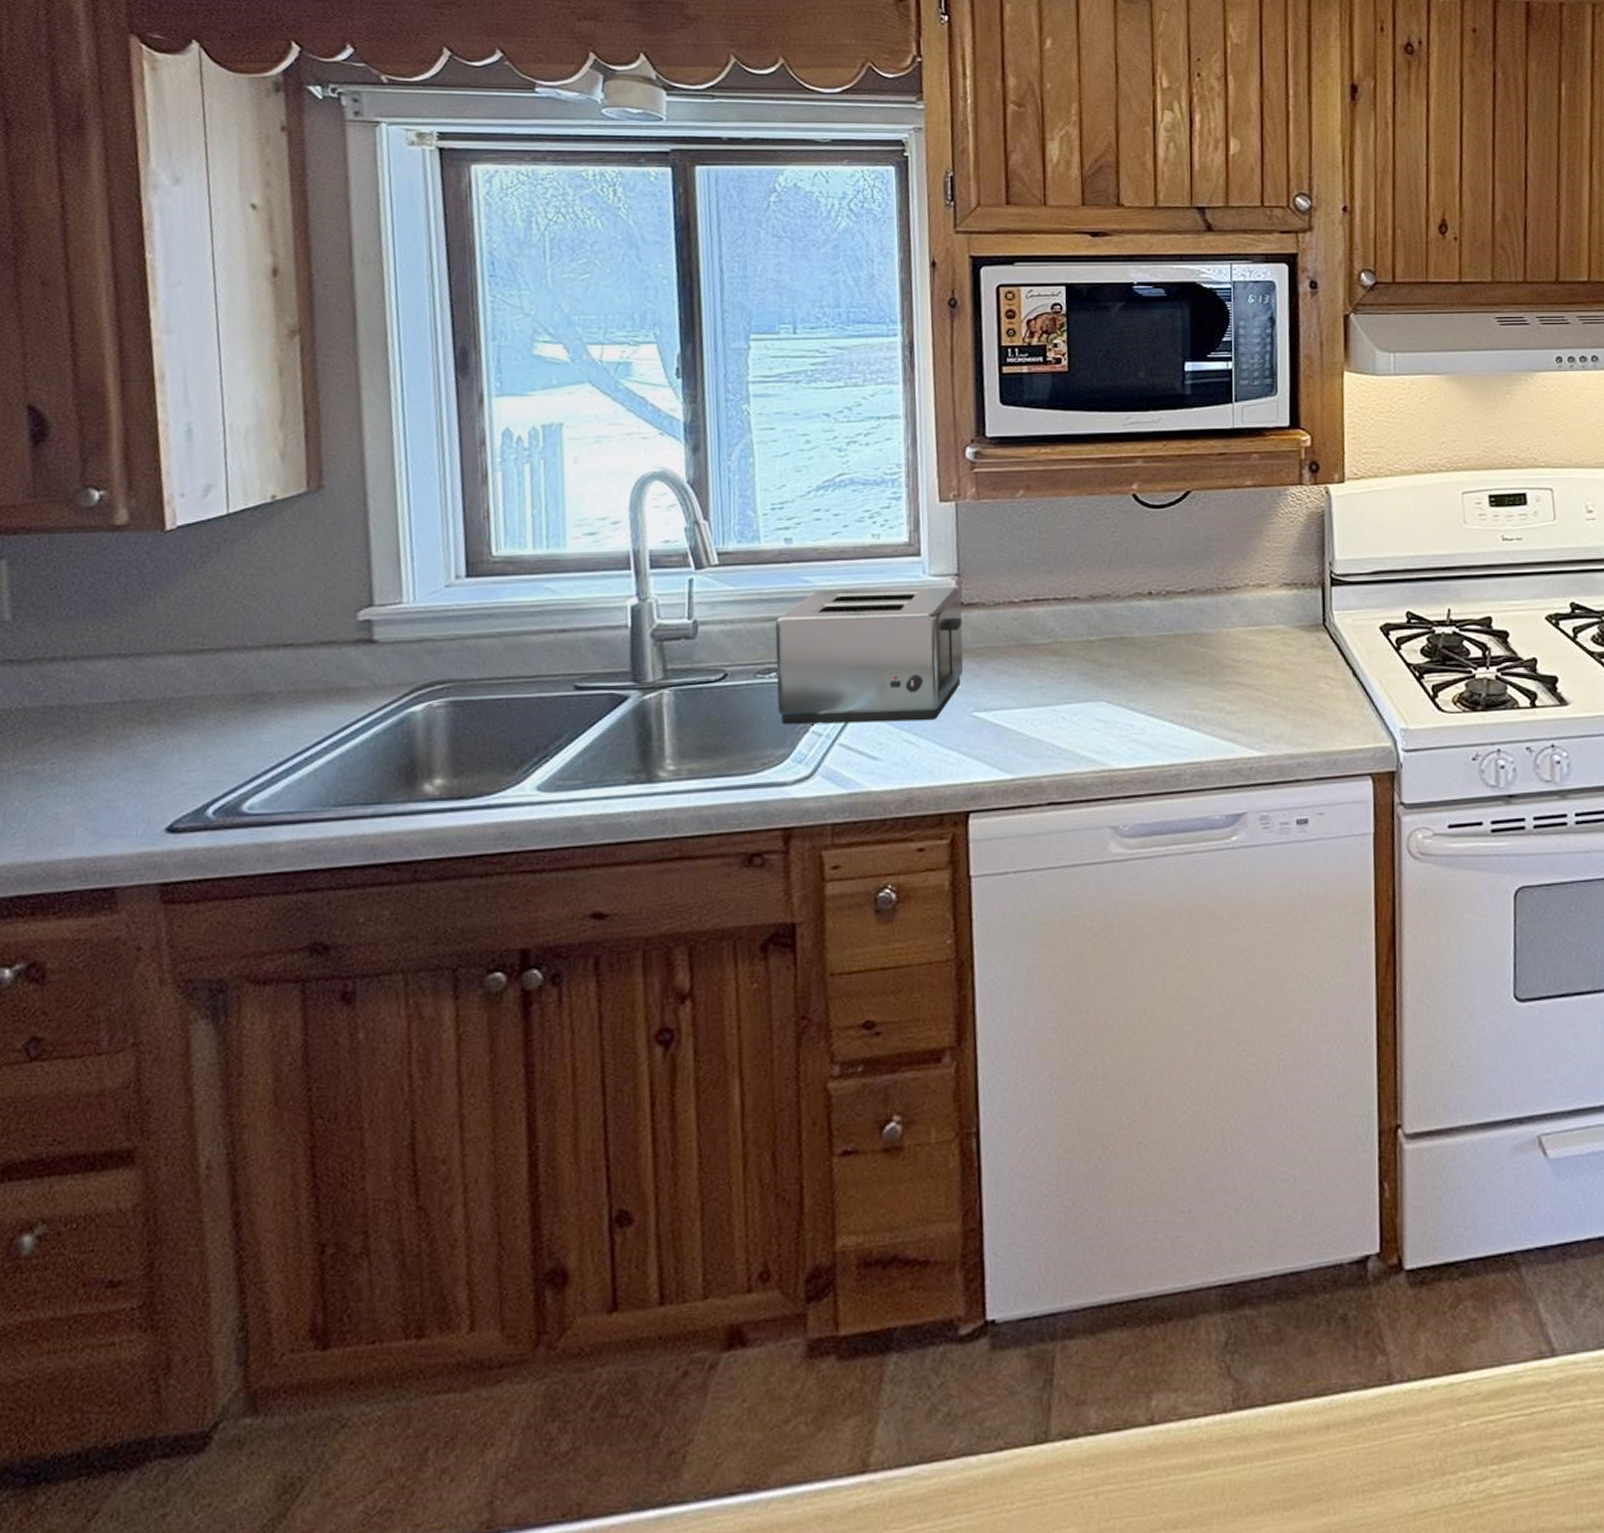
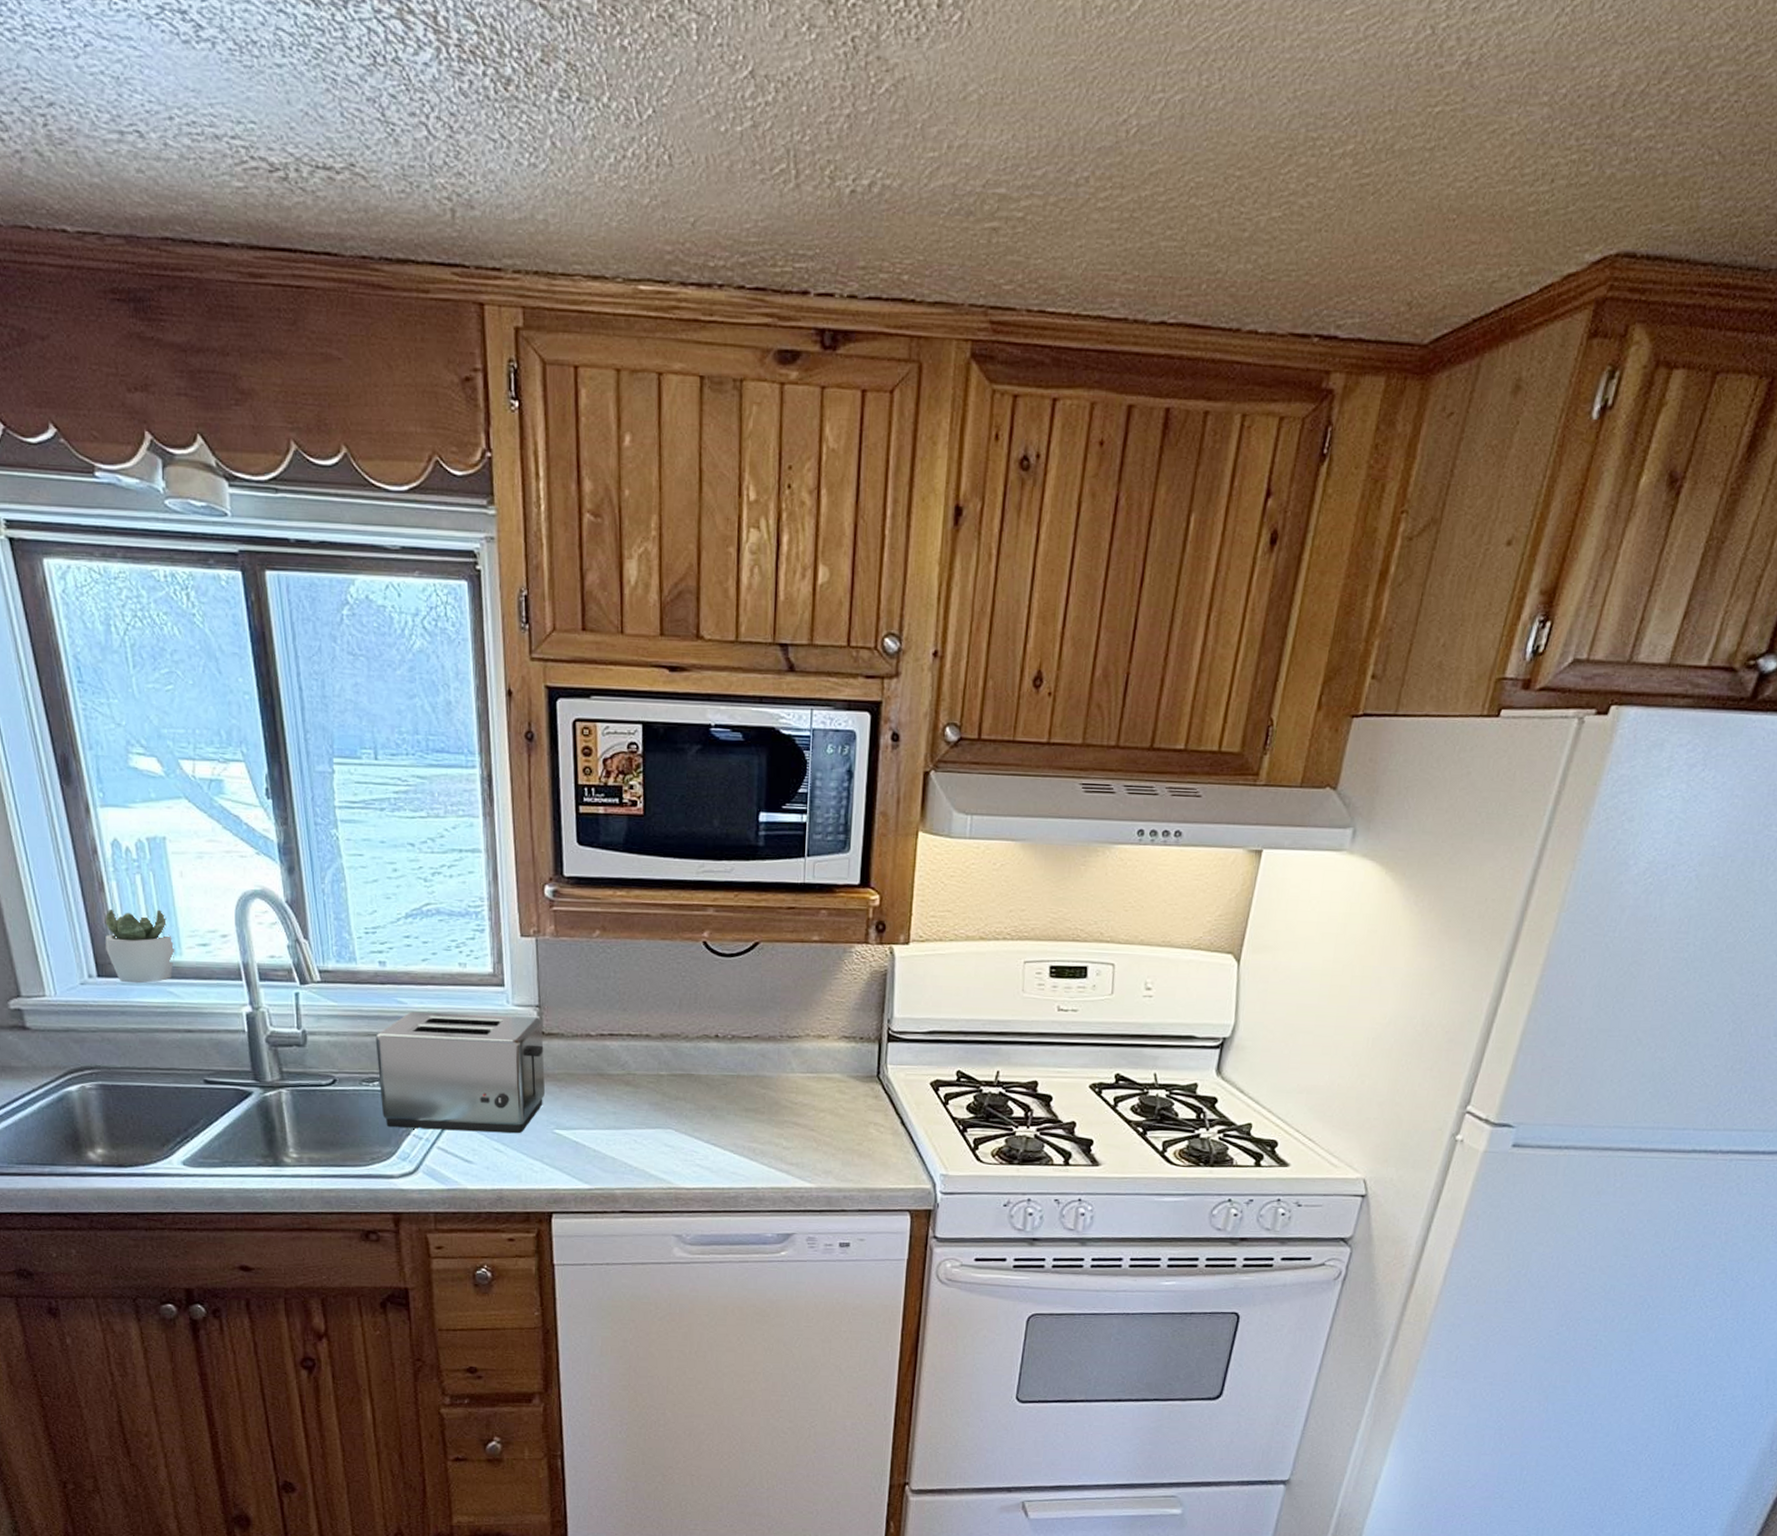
succulent plant: none [480,499,559,582] -> present [105,909,175,984]

